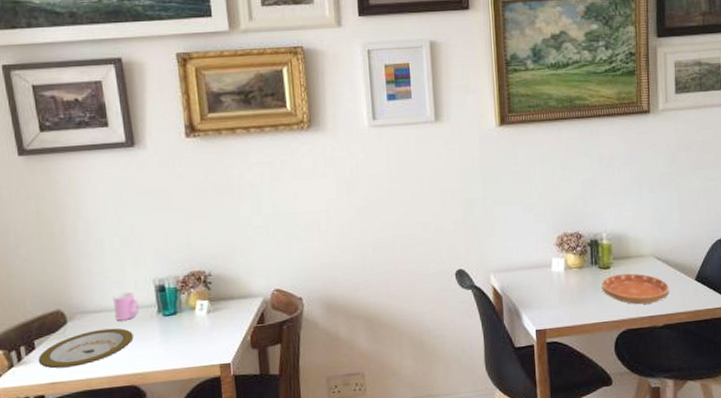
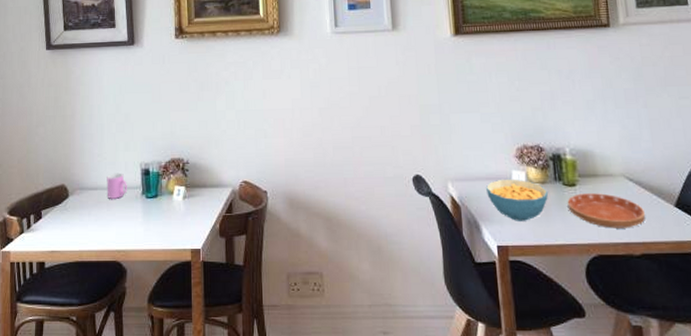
plate: present [38,328,134,369] -> none [43,205,120,238]
cereal bowl: none [527,266,584,306] -> present [486,178,548,221]

